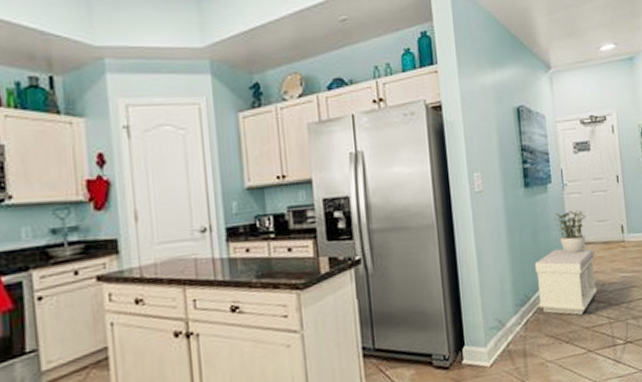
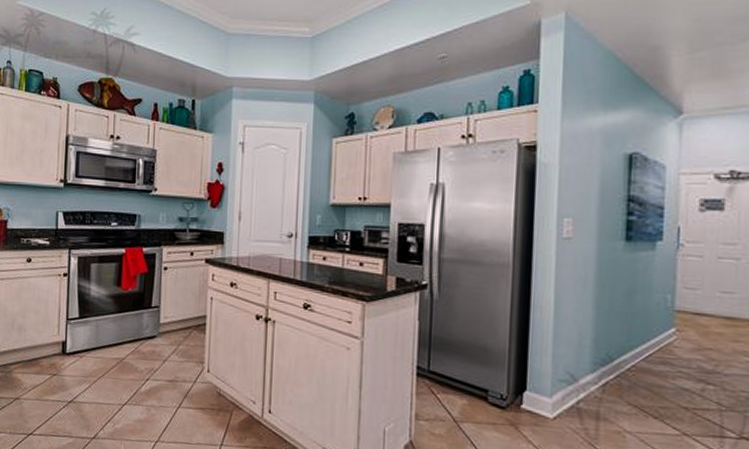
bench: present [534,248,598,315] -> none [624,313,710,392]
potted plant: present [555,209,586,254] -> none [660,274,705,323]

